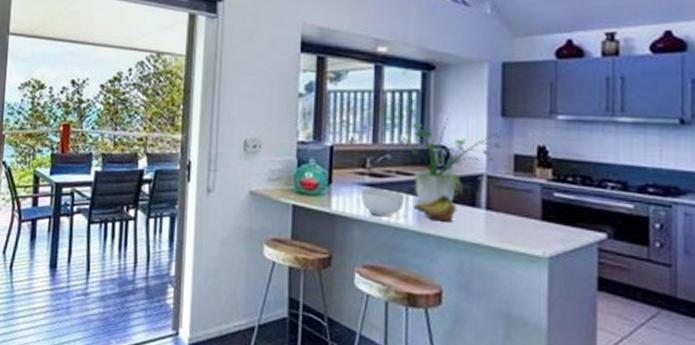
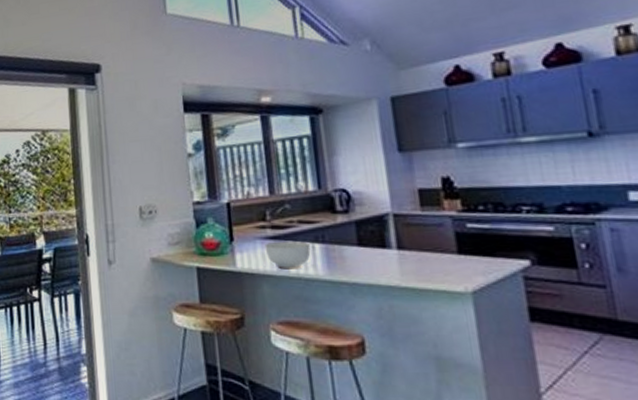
potted plant: present [404,109,503,204] -> none [301,154,406,250]
fruit: present [413,195,456,222] -> none [320,239,366,267]

